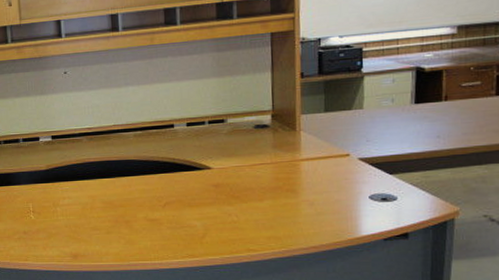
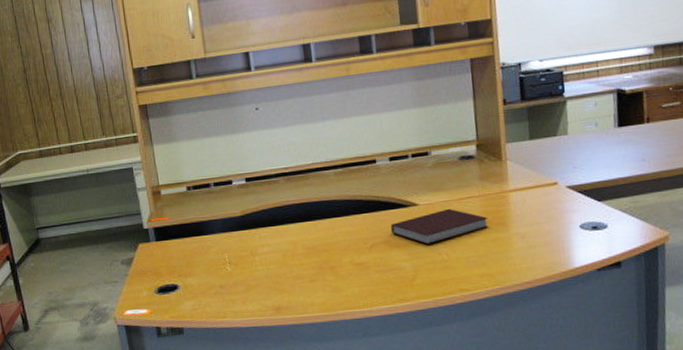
notebook: none [185,173,279,206] -> present [391,208,489,245]

